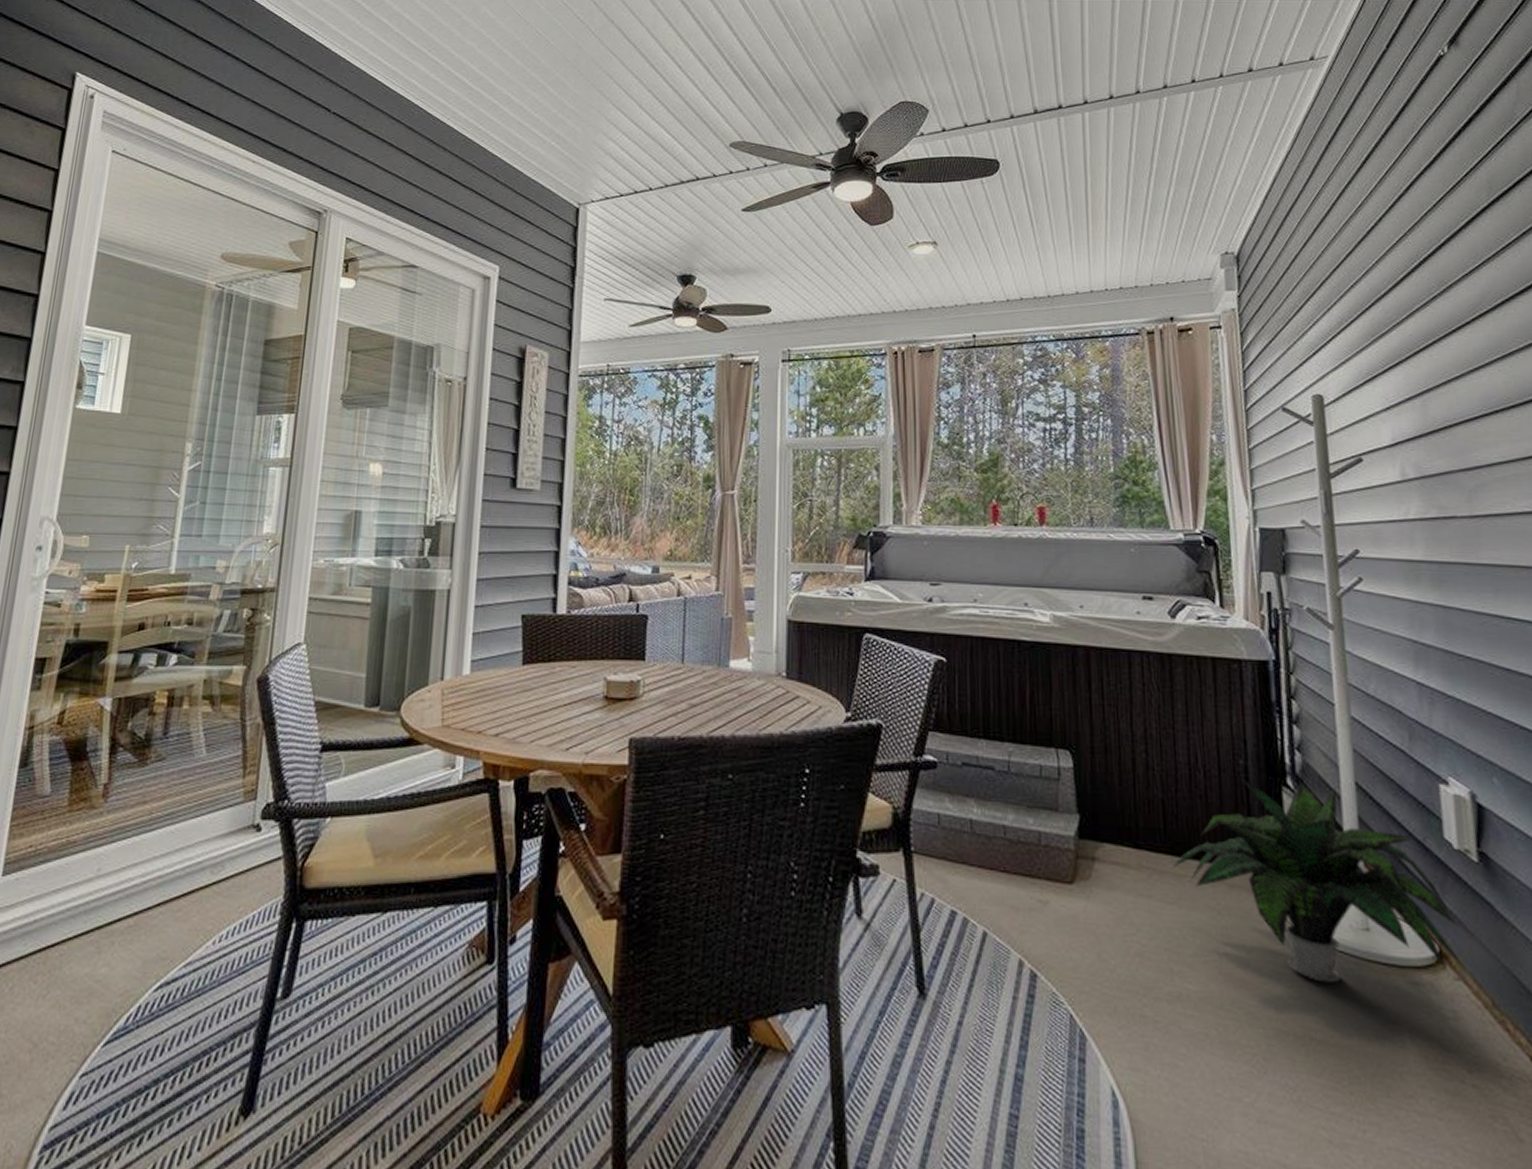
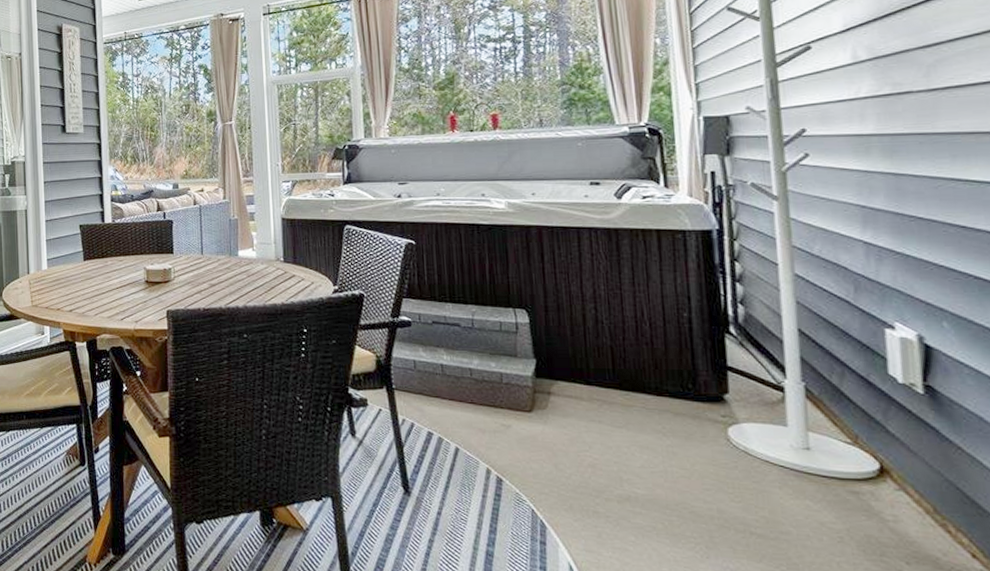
potted plant: present [1172,778,1467,983] -> none [620,328,908,490]

